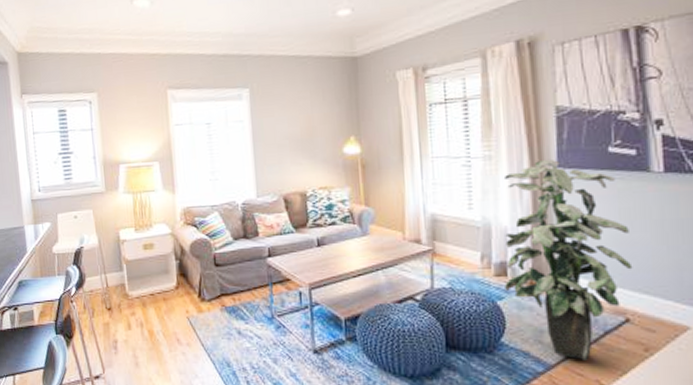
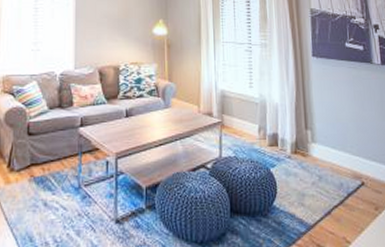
indoor plant: present [503,160,633,360] -> none [275,50,365,220]

